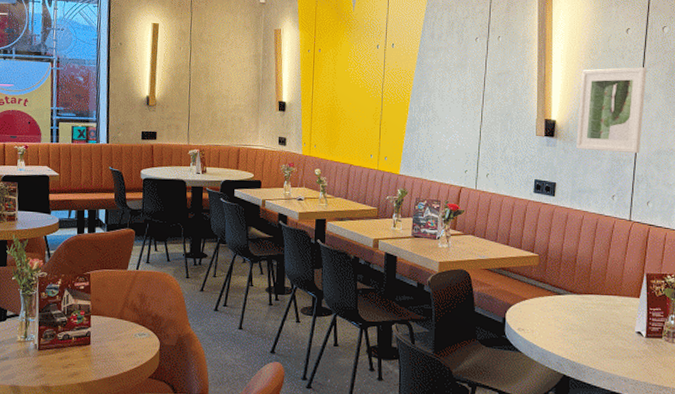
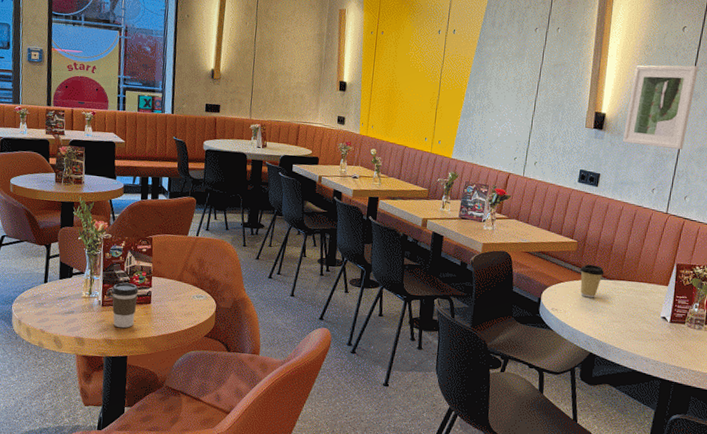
coffee cup: none [48,323,77,373] -> present [112,282,139,328]
coffee cup: none [544,279,571,315] -> present [579,264,604,298]

